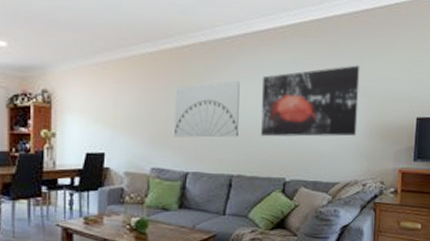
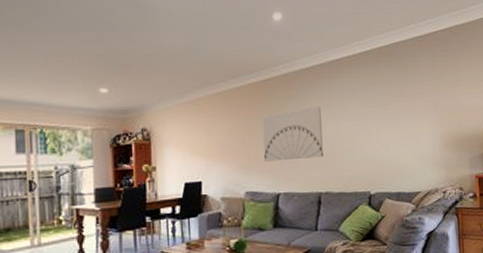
wall art: present [260,65,360,137] -> none [340,83,433,155]

